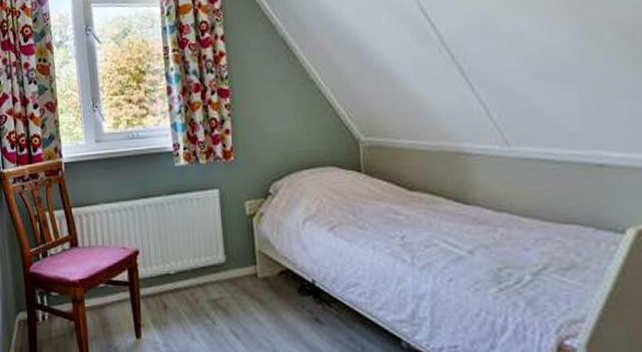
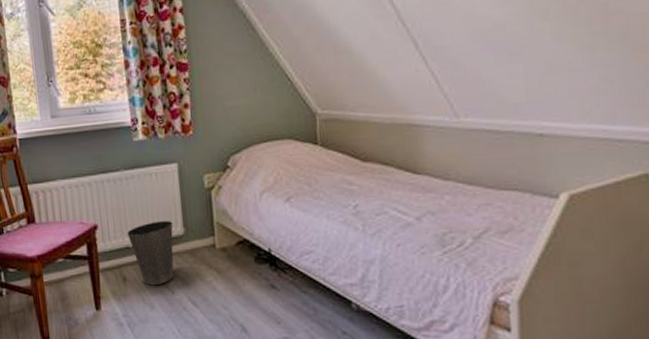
waste basket: none [168,247,215,315] -> present [127,220,174,286]

